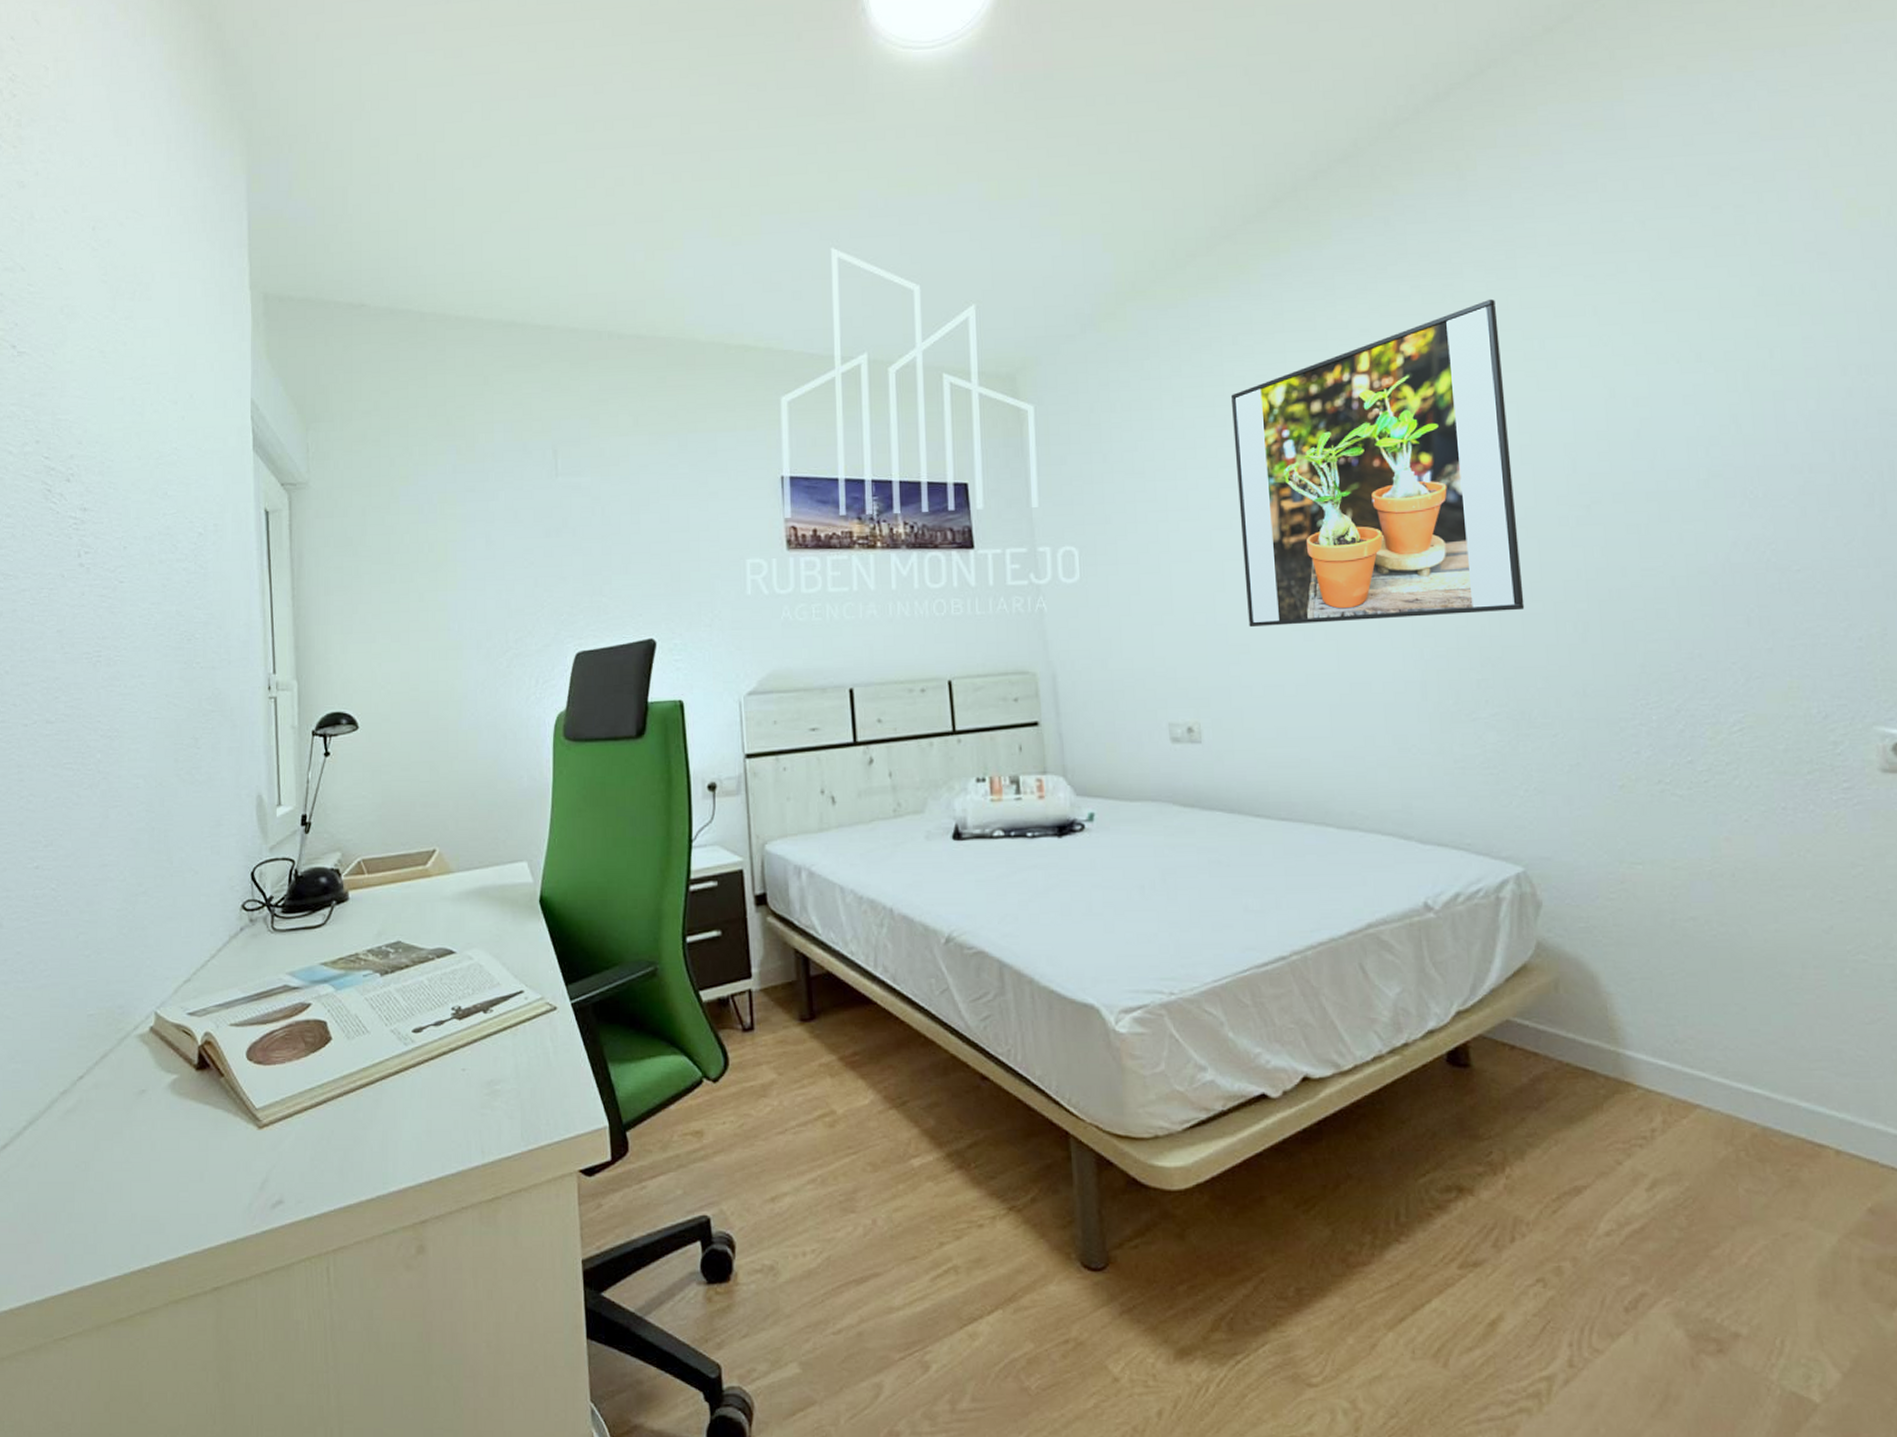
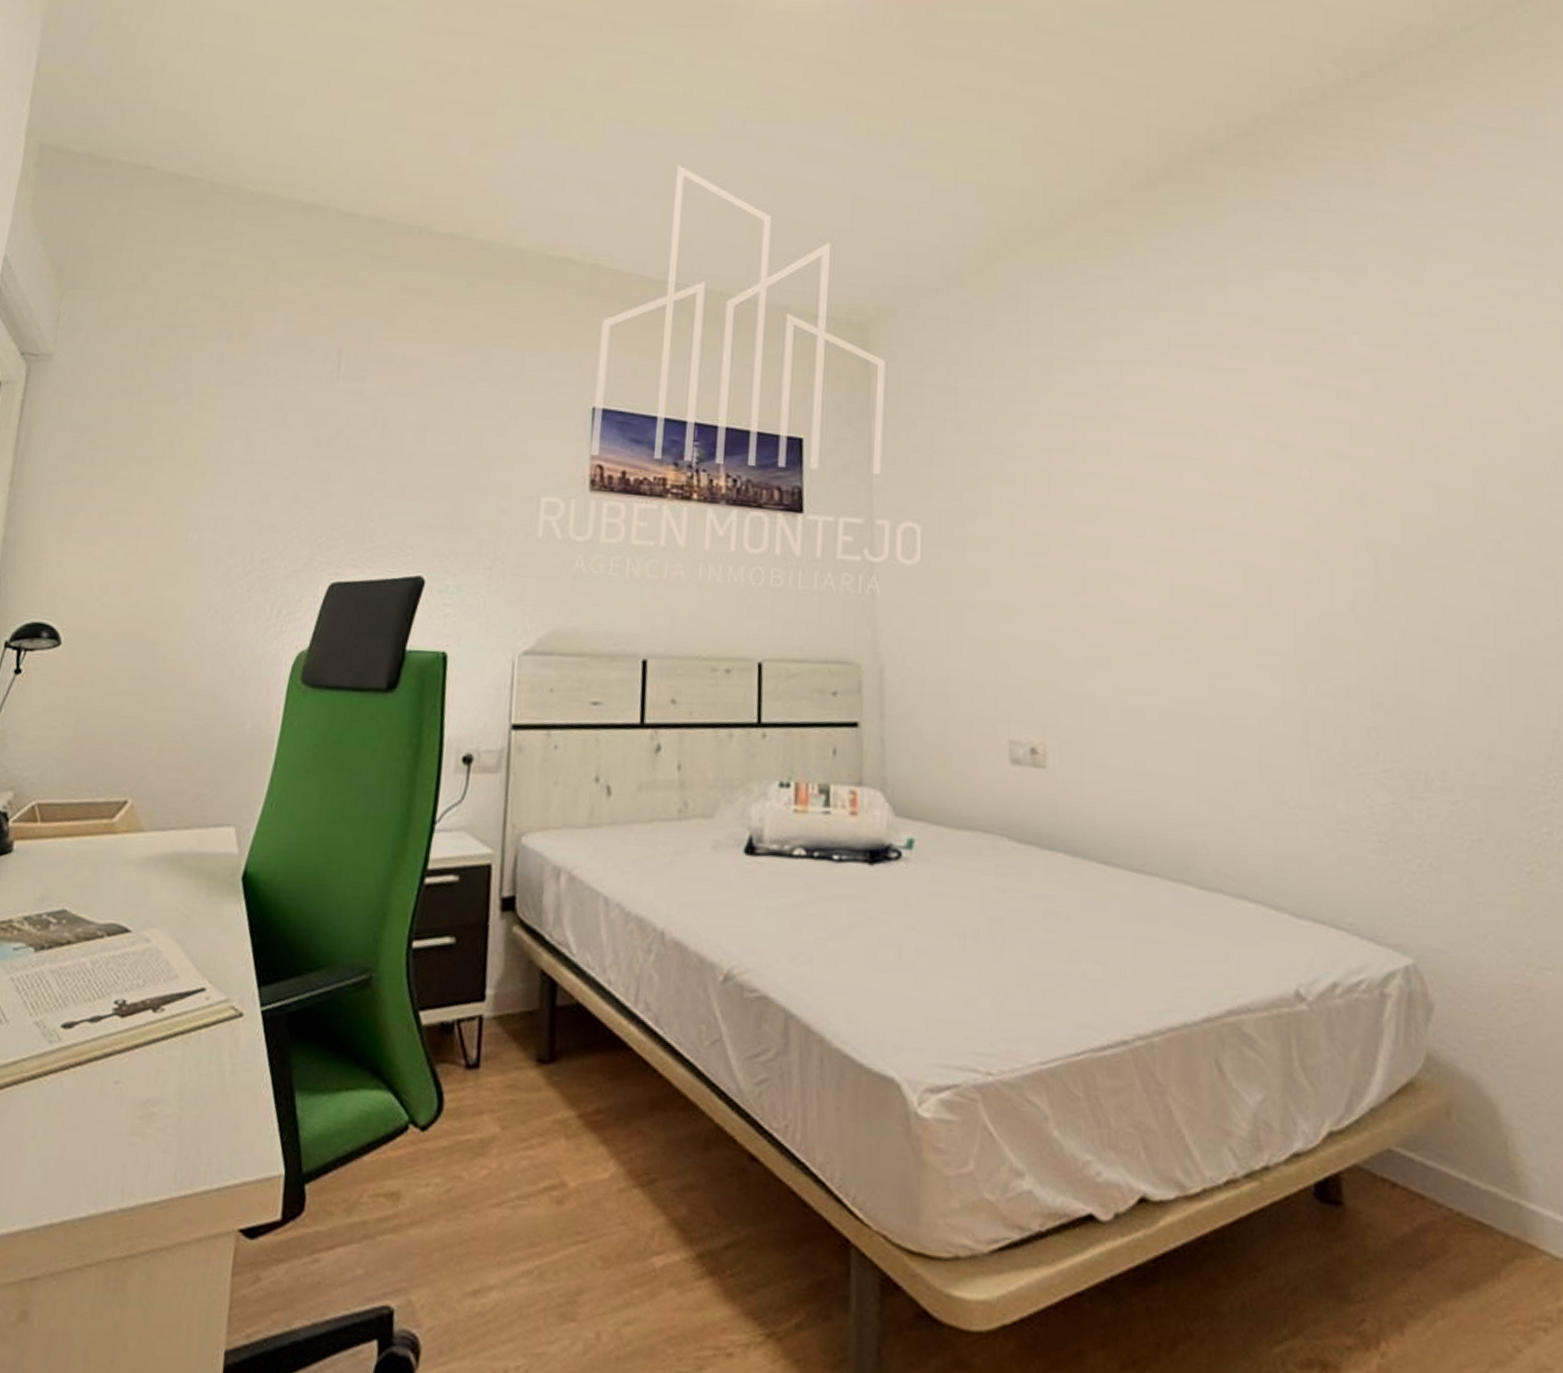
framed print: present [1230,299,1525,627] -> none [1105,301,1424,652]

